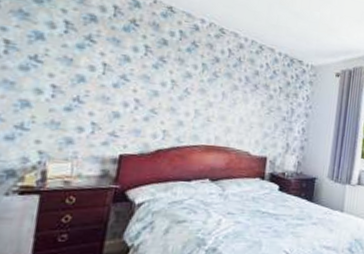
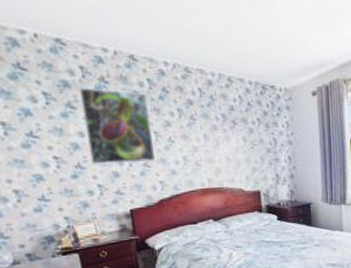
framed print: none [93,25,175,109] -> present [78,88,155,164]

